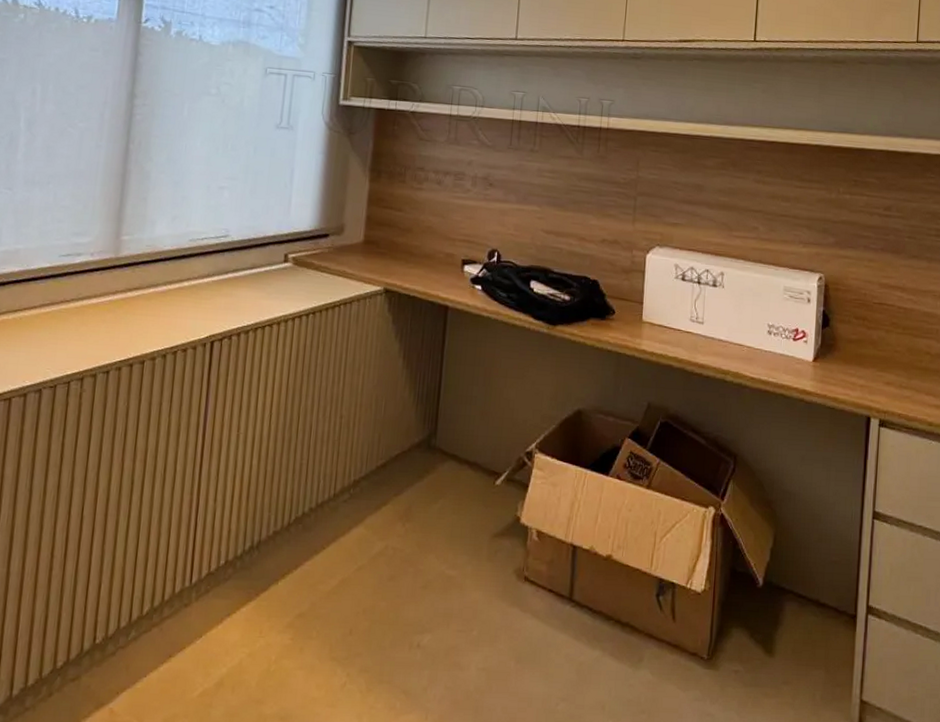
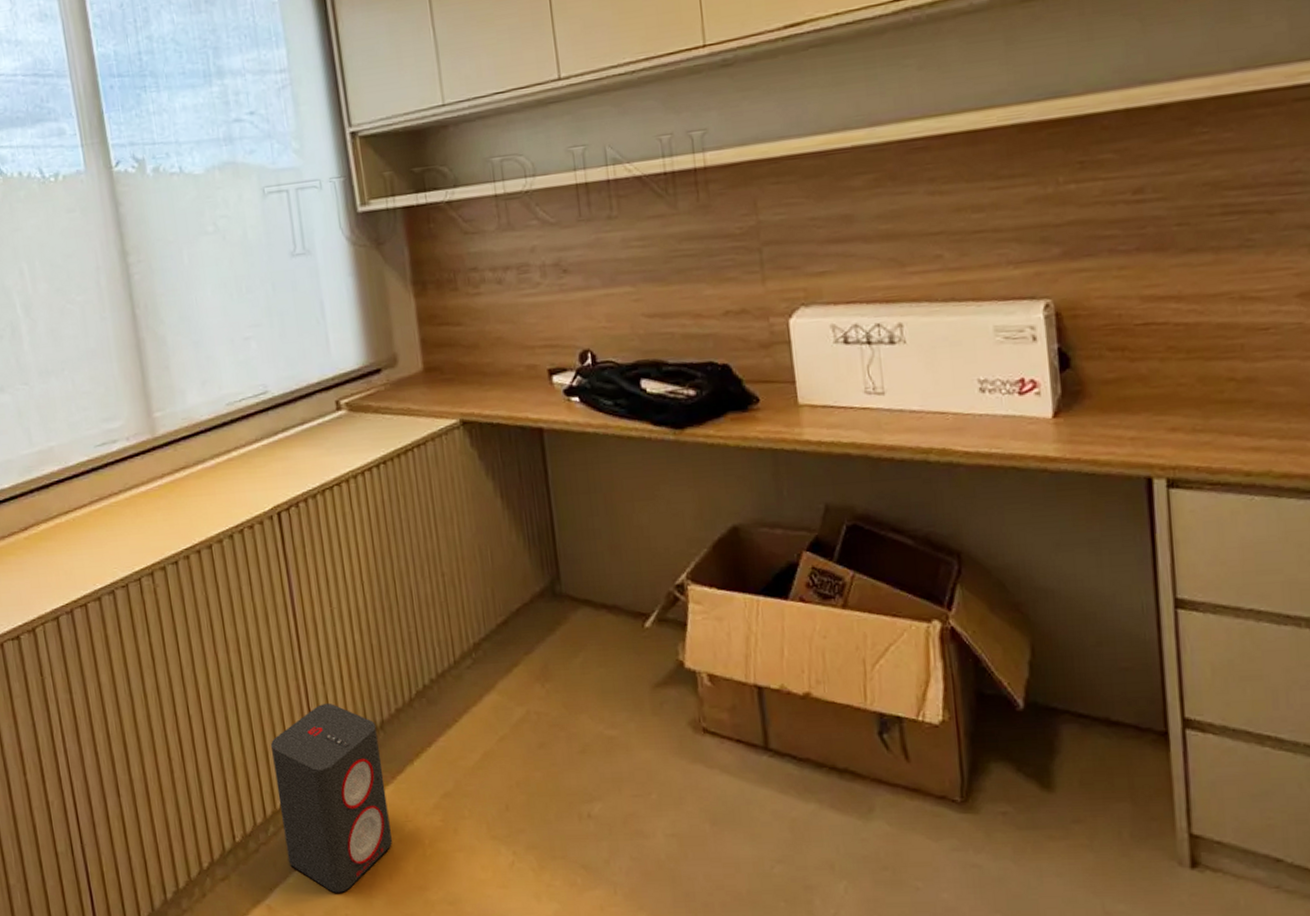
speaker: none [141,518,253,701] -> present [271,703,392,893]

